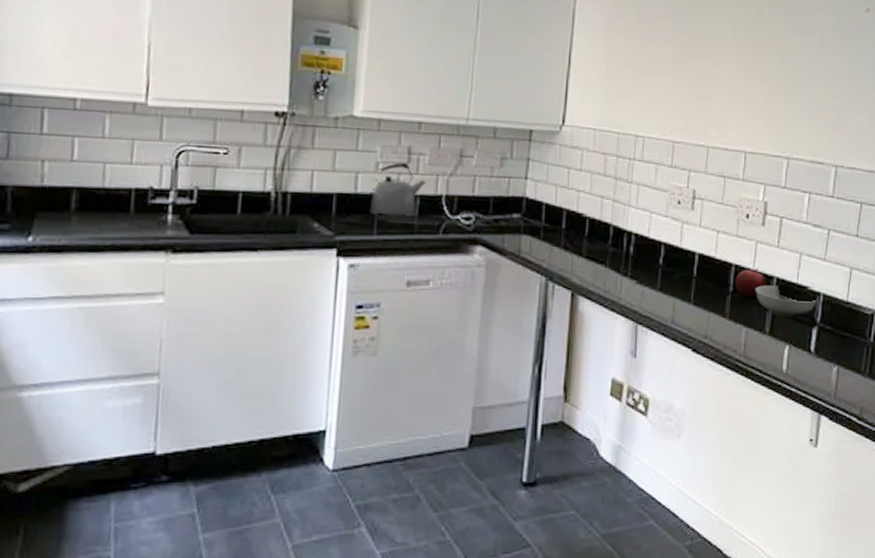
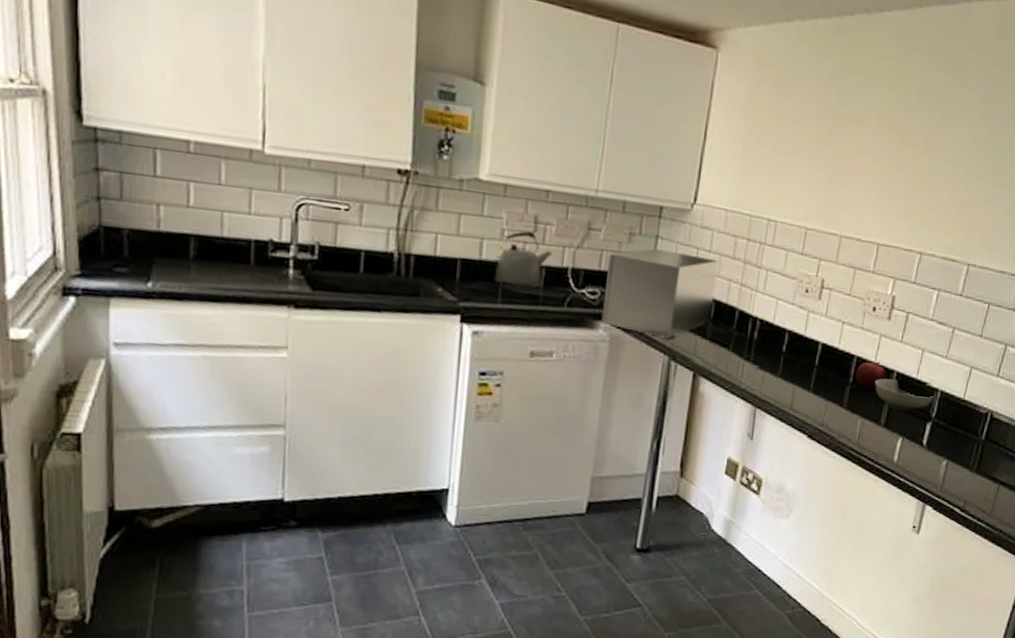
microwave: none [477,171,591,260] -> present [601,248,720,340]

